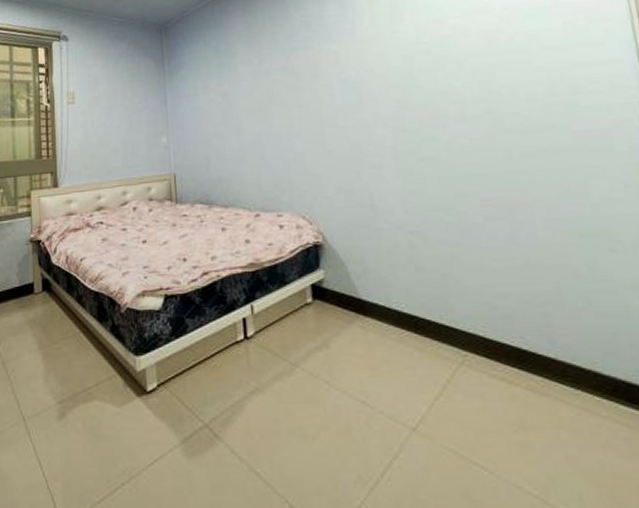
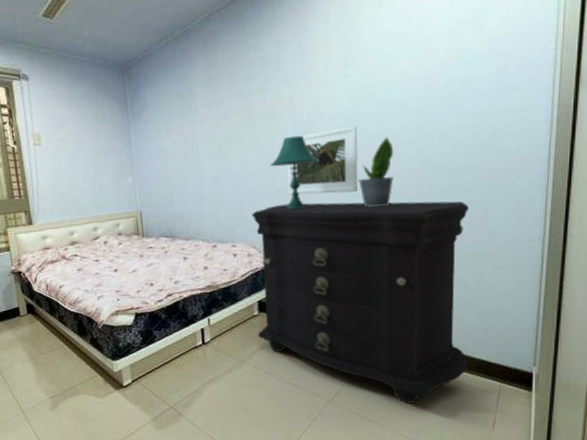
dresser: none [298,166,599,440] -> present [251,201,469,404]
table lamp: none [318,92,373,174] -> present [270,135,319,210]
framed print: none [337,83,421,158] -> present [287,126,359,195]
potted plant: none [420,93,462,173] -> present [358,136,394,207]

